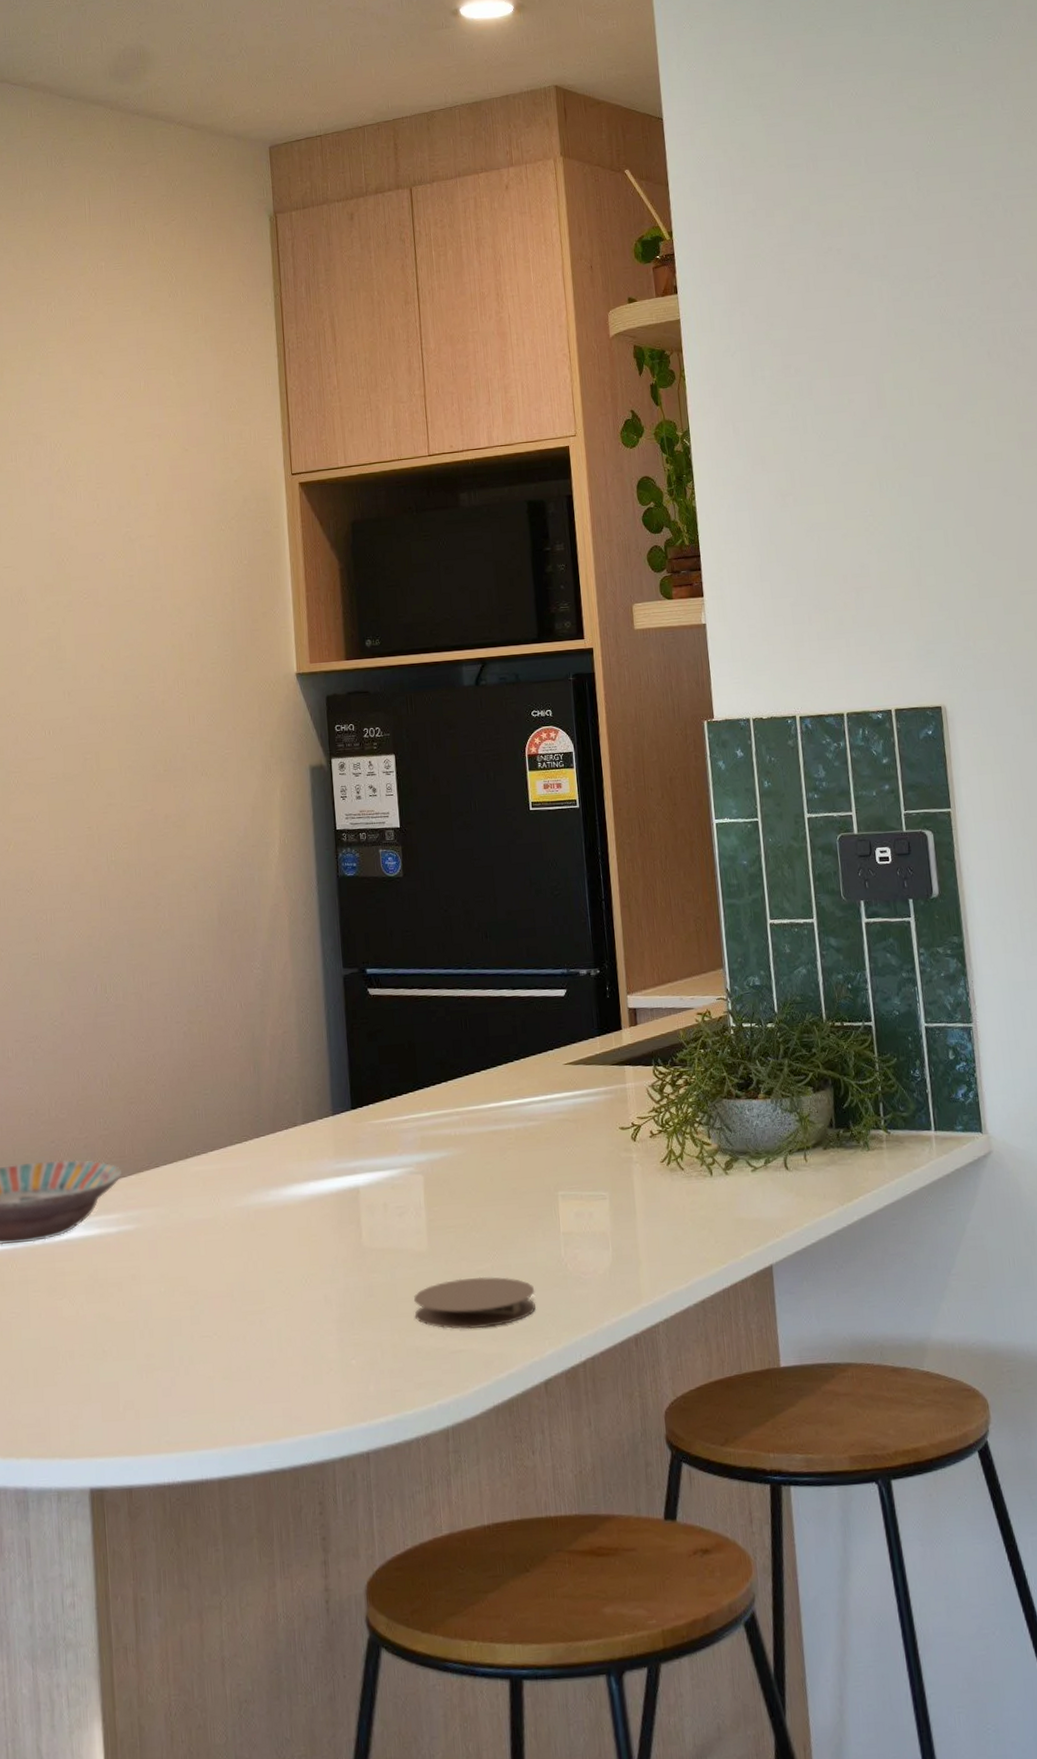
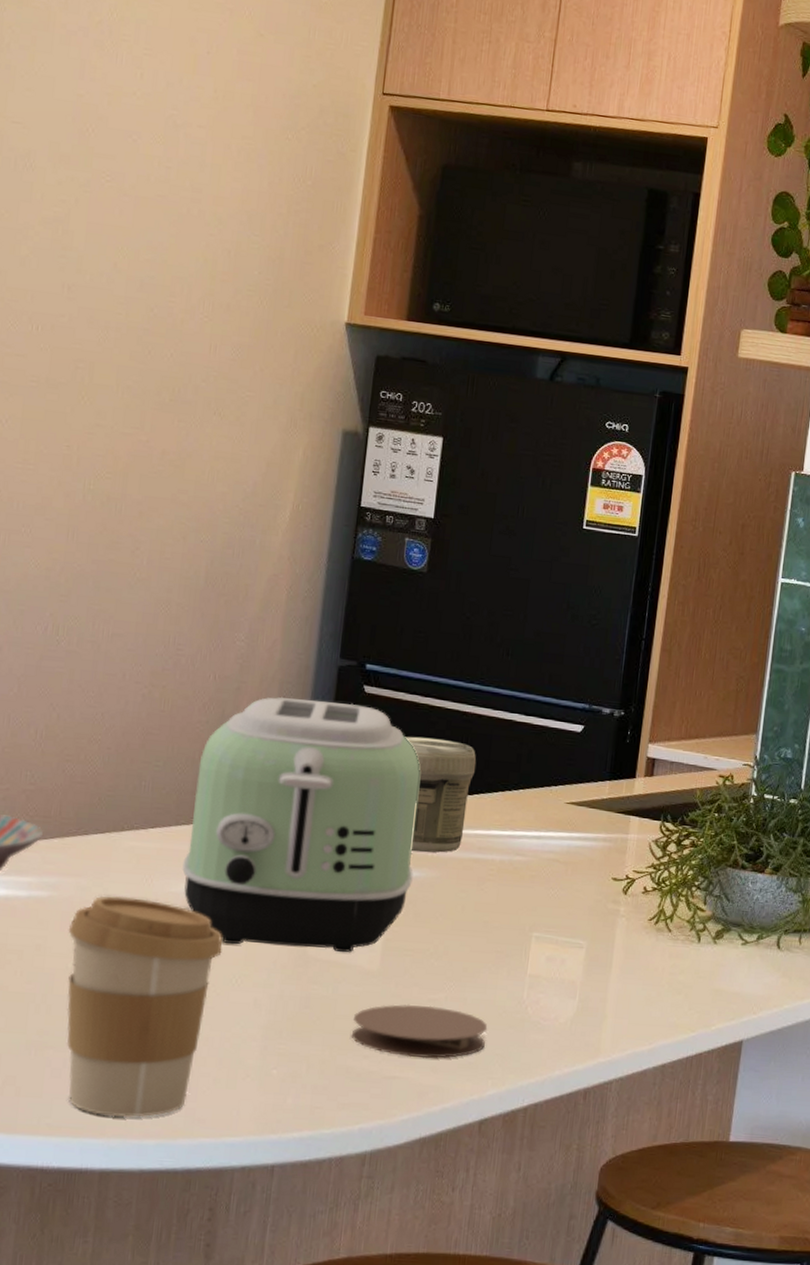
coffee cup: none [156,1217,289,1427] -> present [66,896,222,1118]
toaster: none [240,1007,442,1248] -> present [182,696,421,953]
jar: none [411,1024,479,1134] -> present [405,736,477,853]

